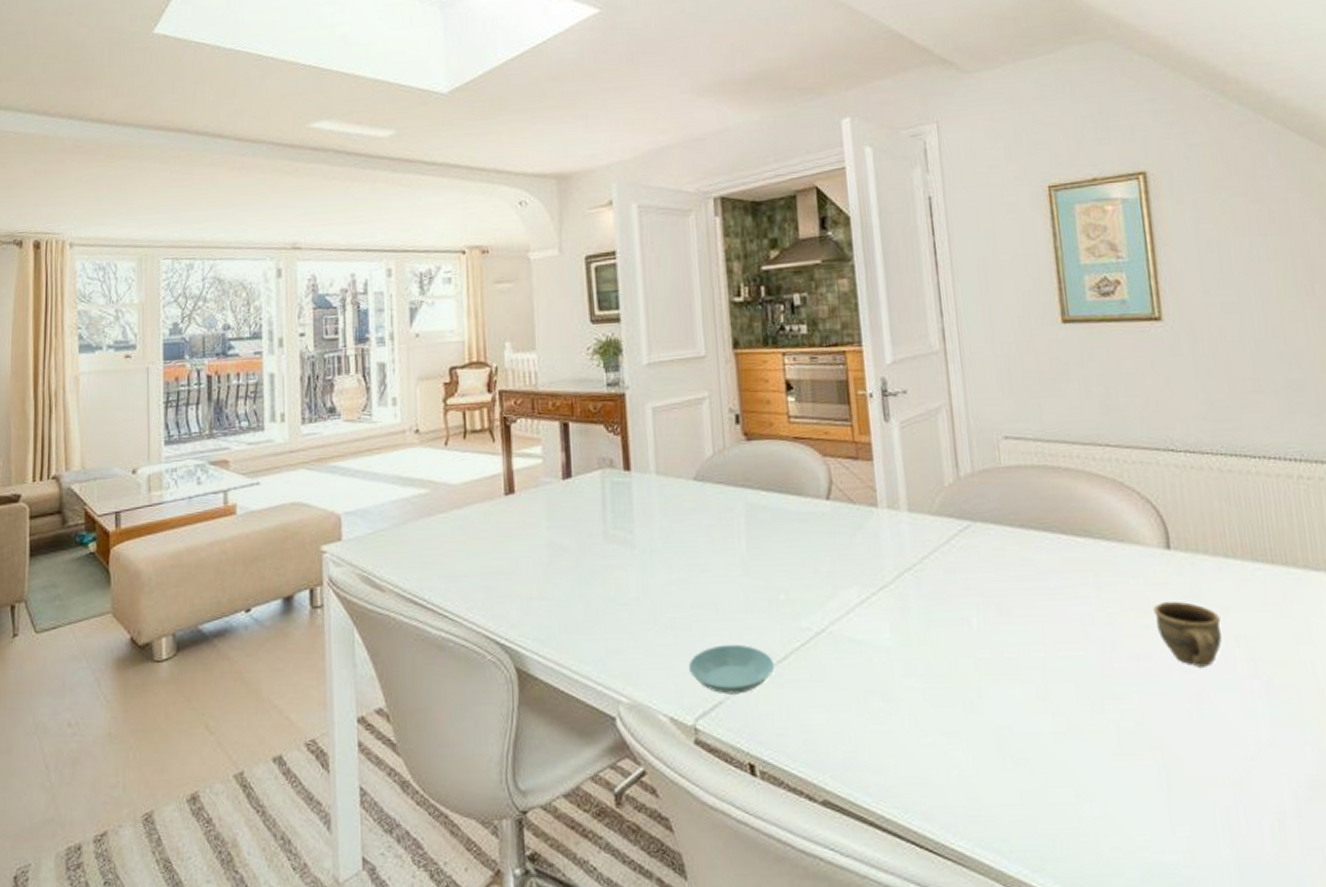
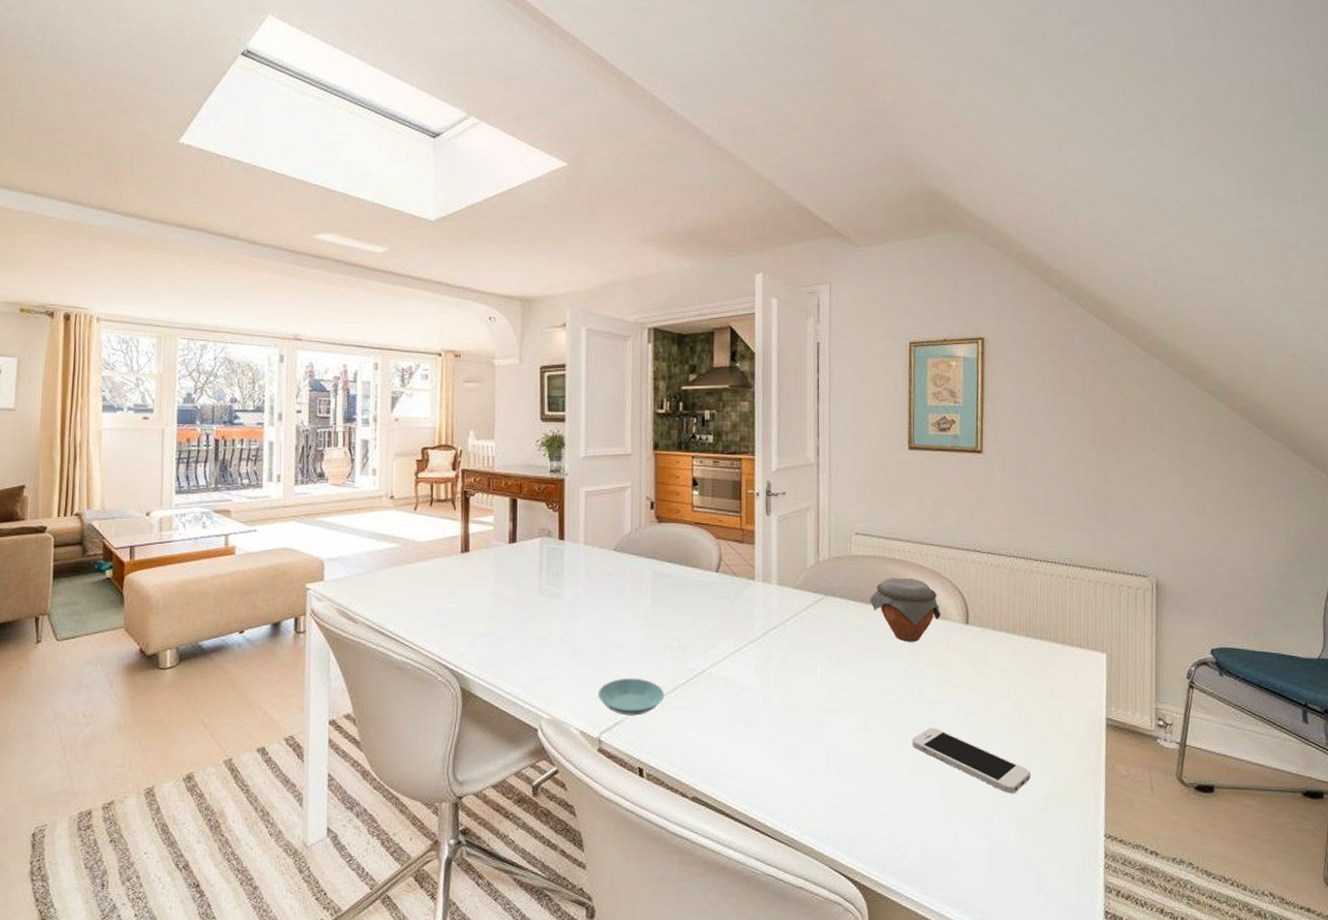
jar: none [1032,491,1131,577] -> present [870,577,941,642]
smartphone: none [1110,692,1284,781] -> present [912,727,1031,794]
cup: present [1153,601,1222,667] -> none [951,662,998,711]

